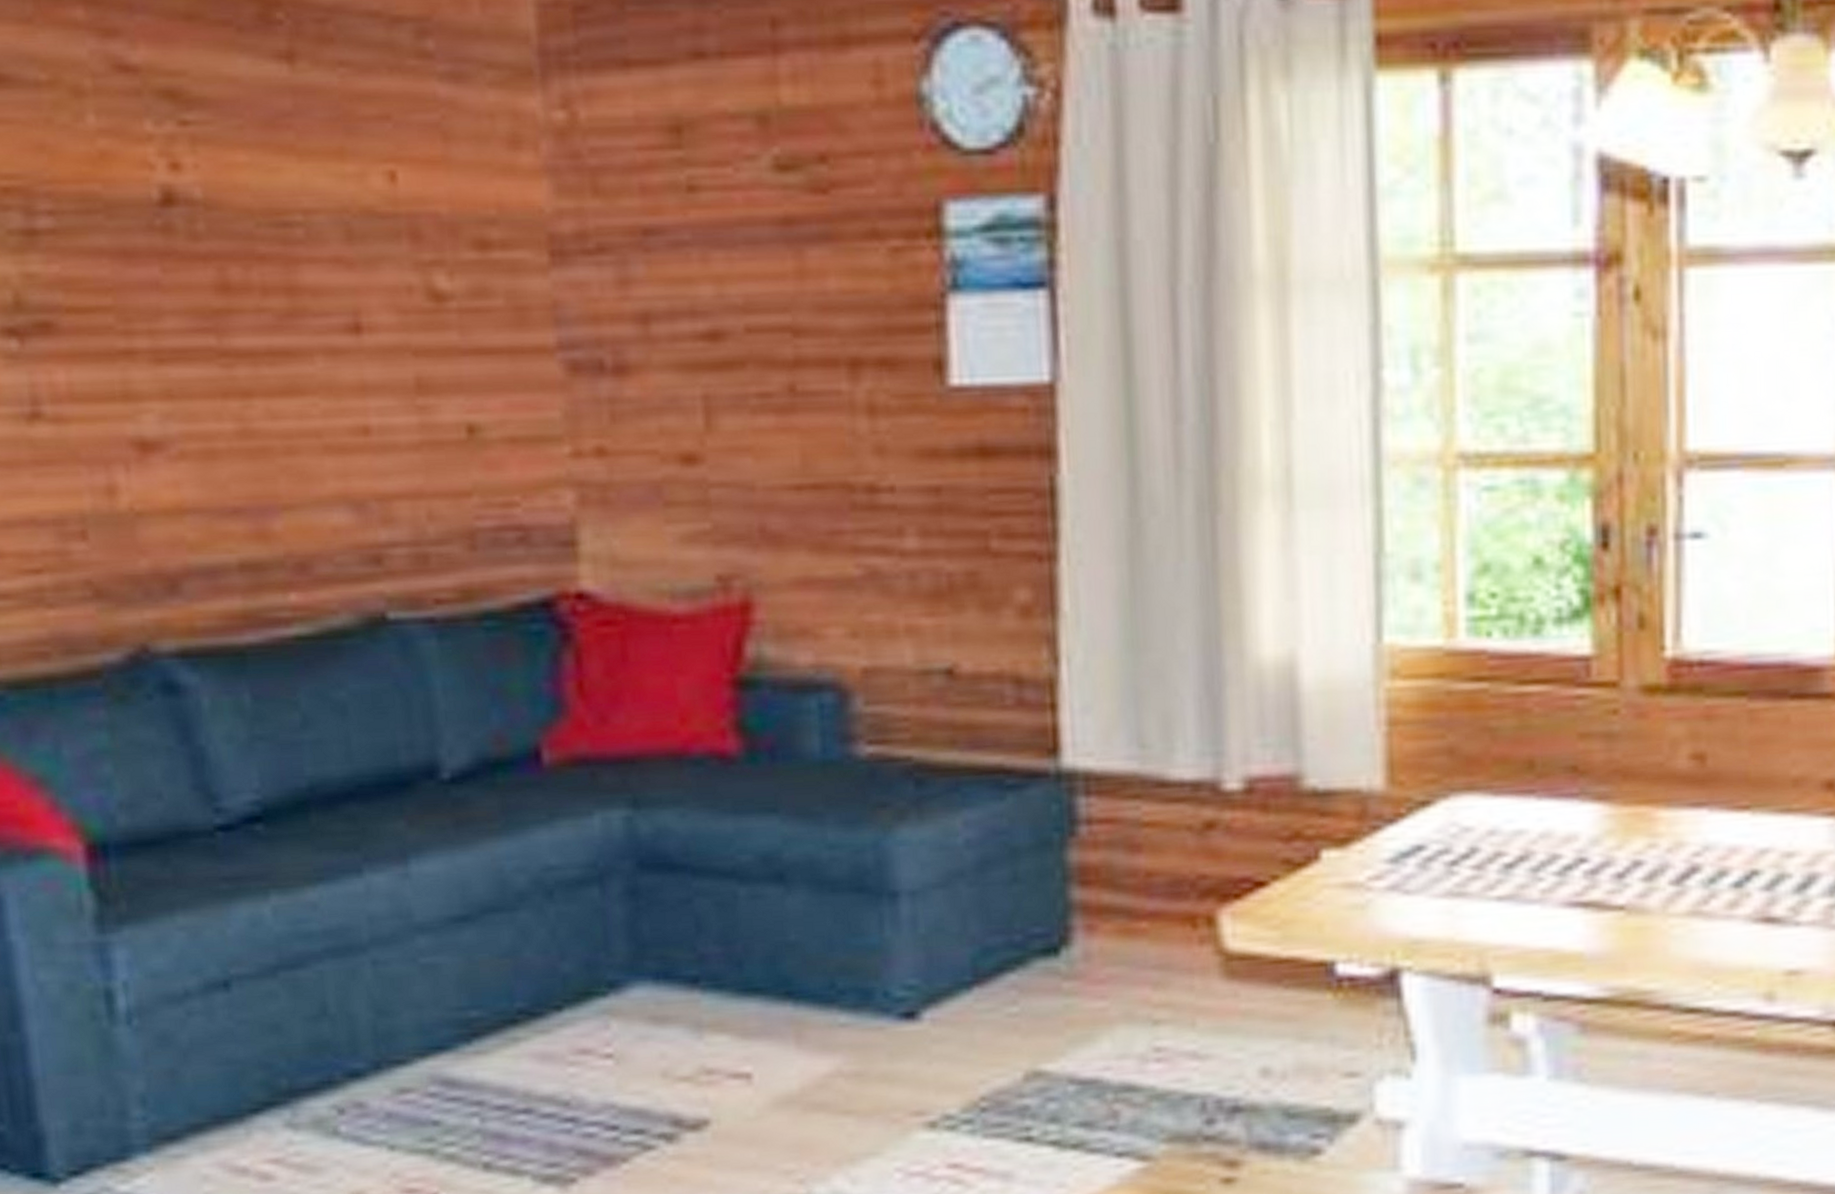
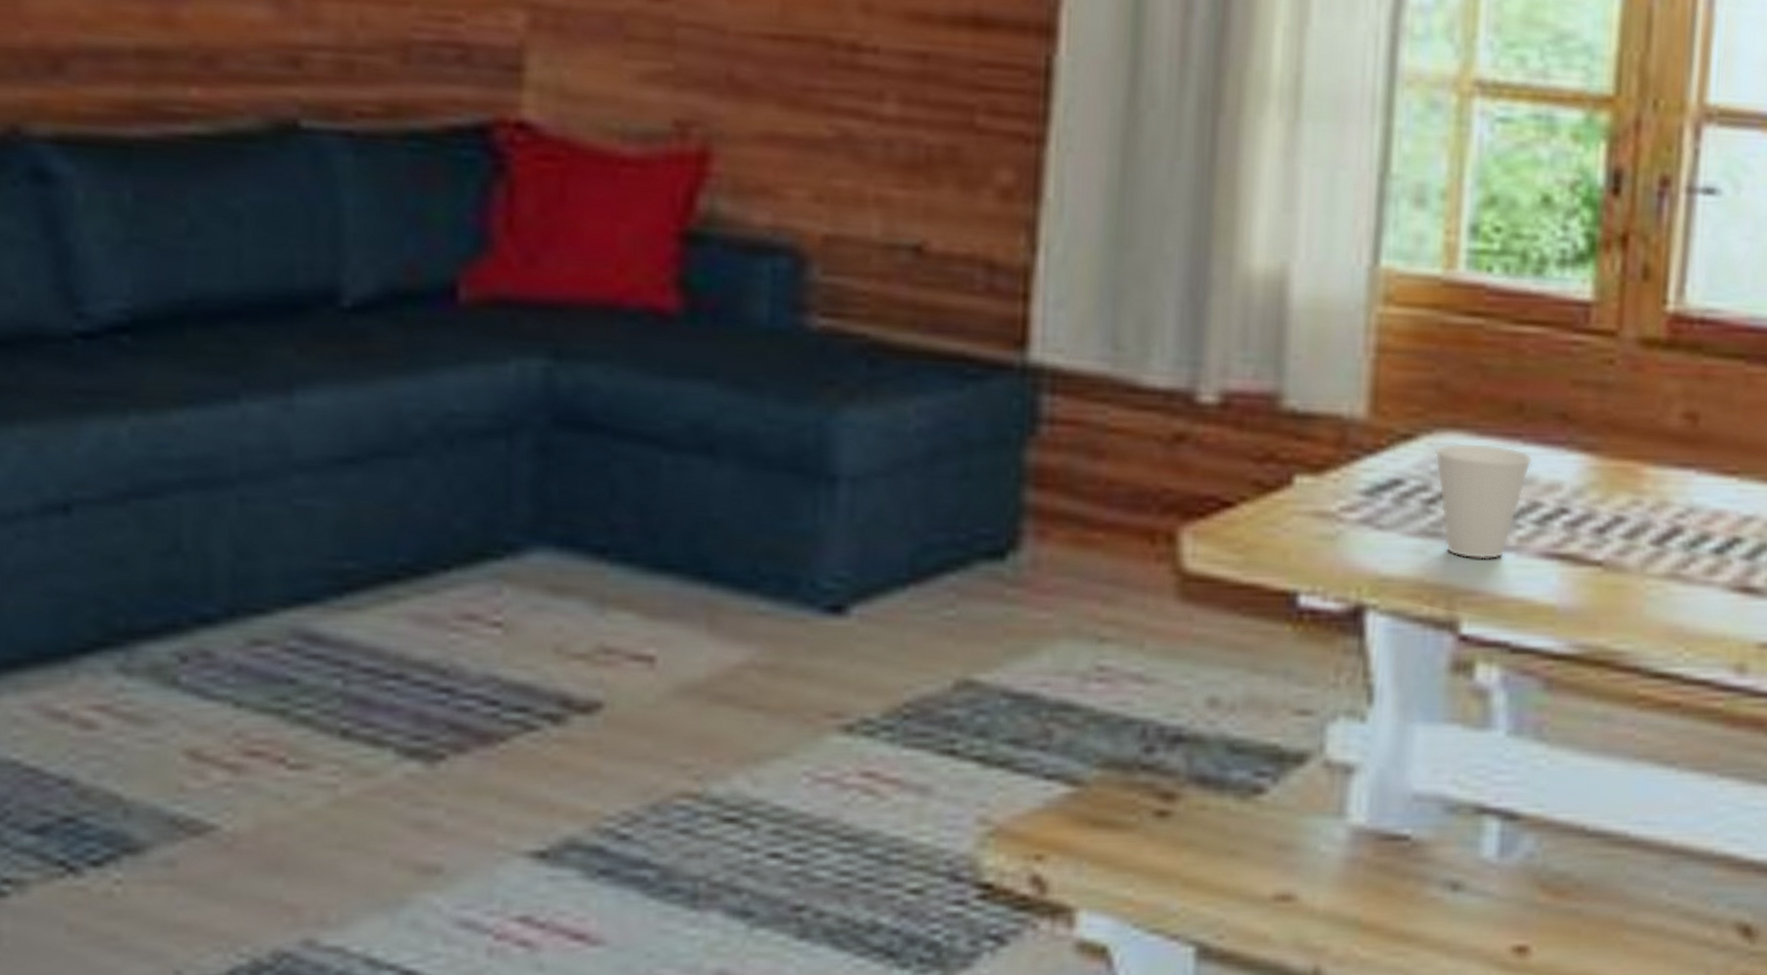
cup: none [1452,802,1548,915] -> present [1434,442,1533,560]

